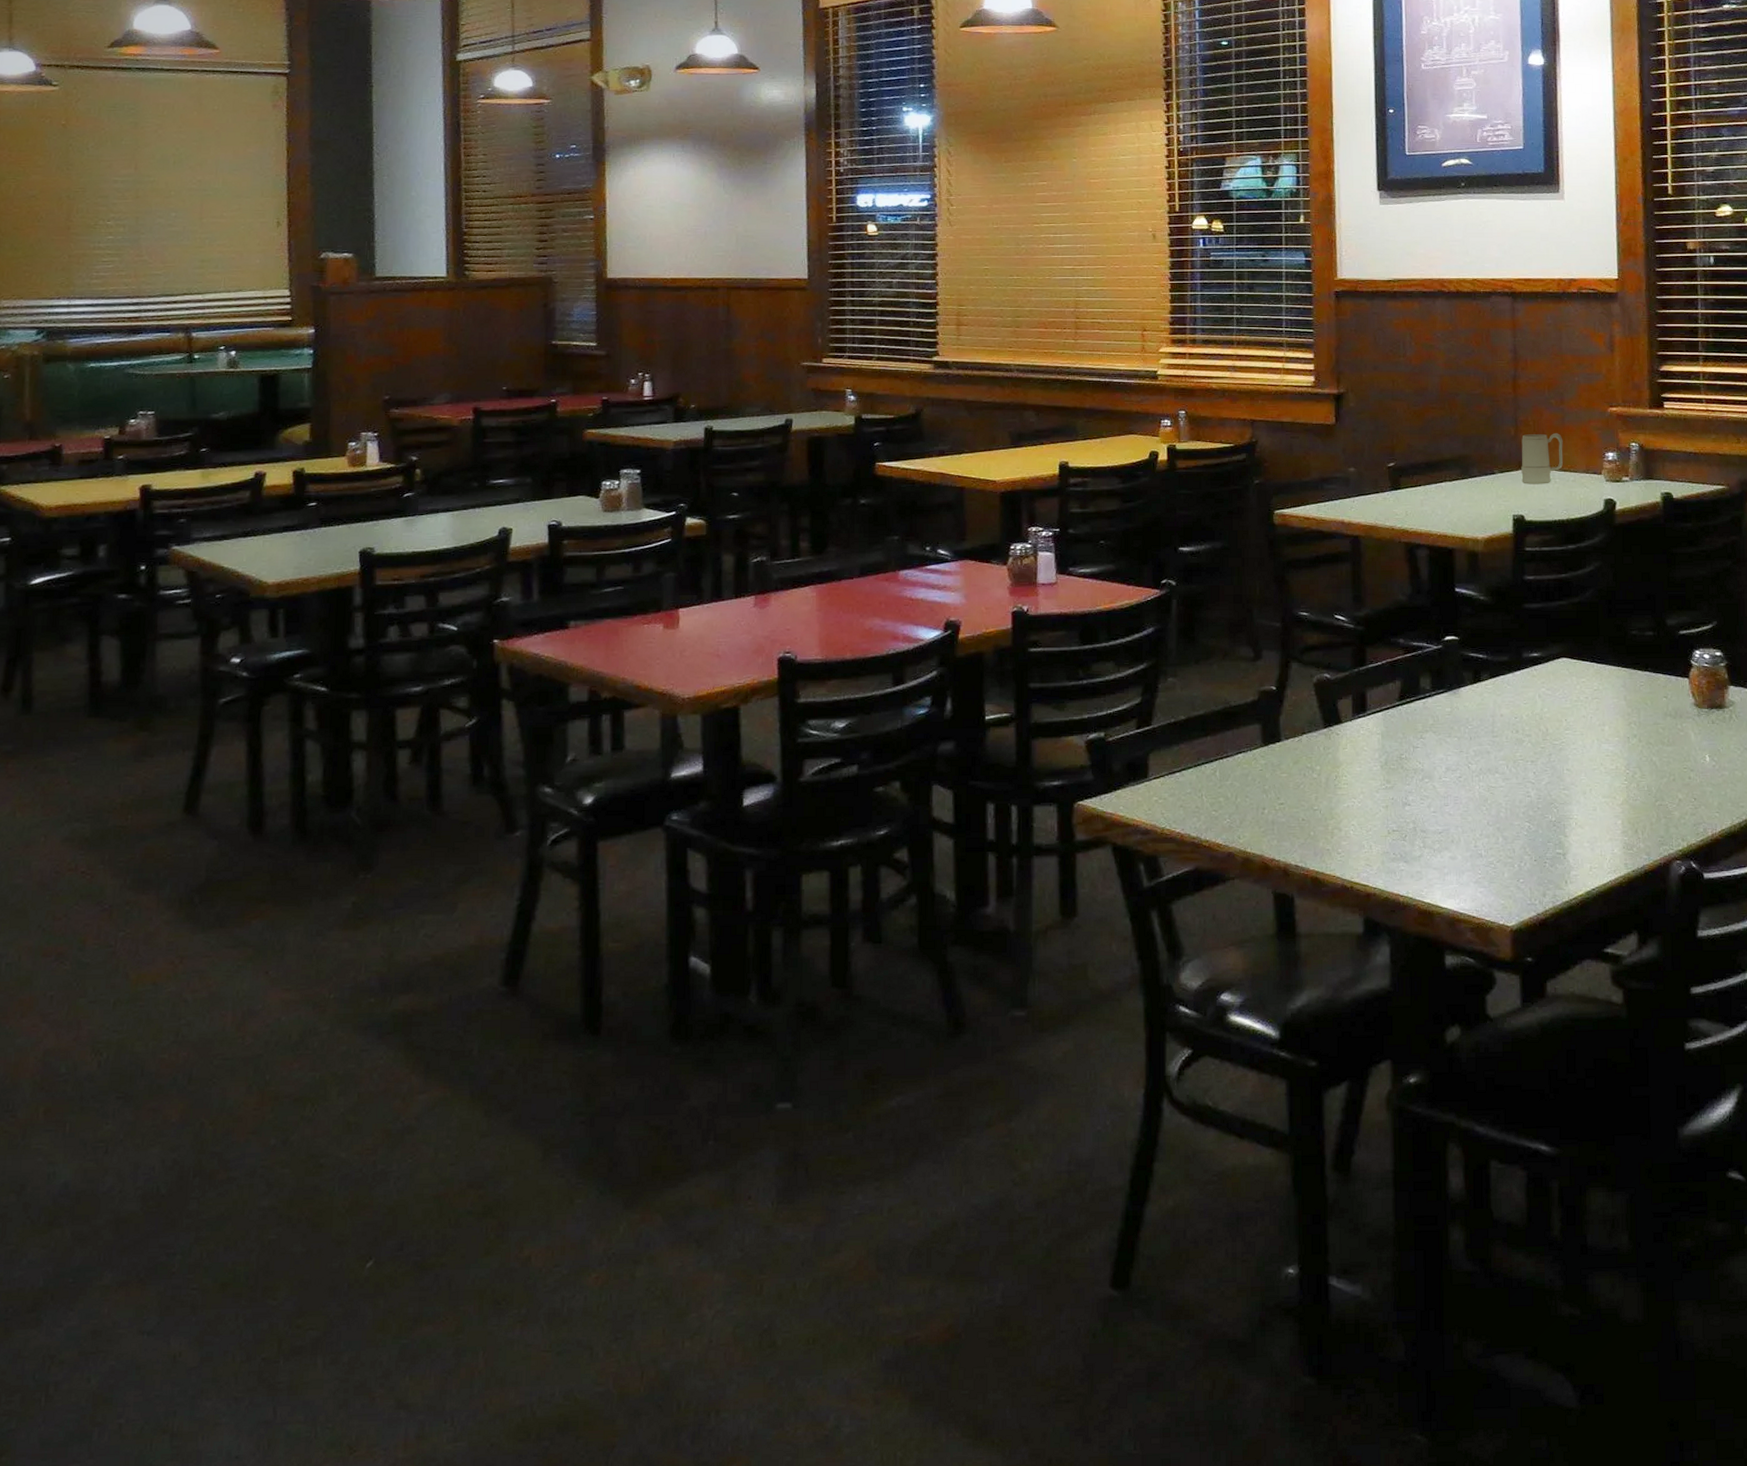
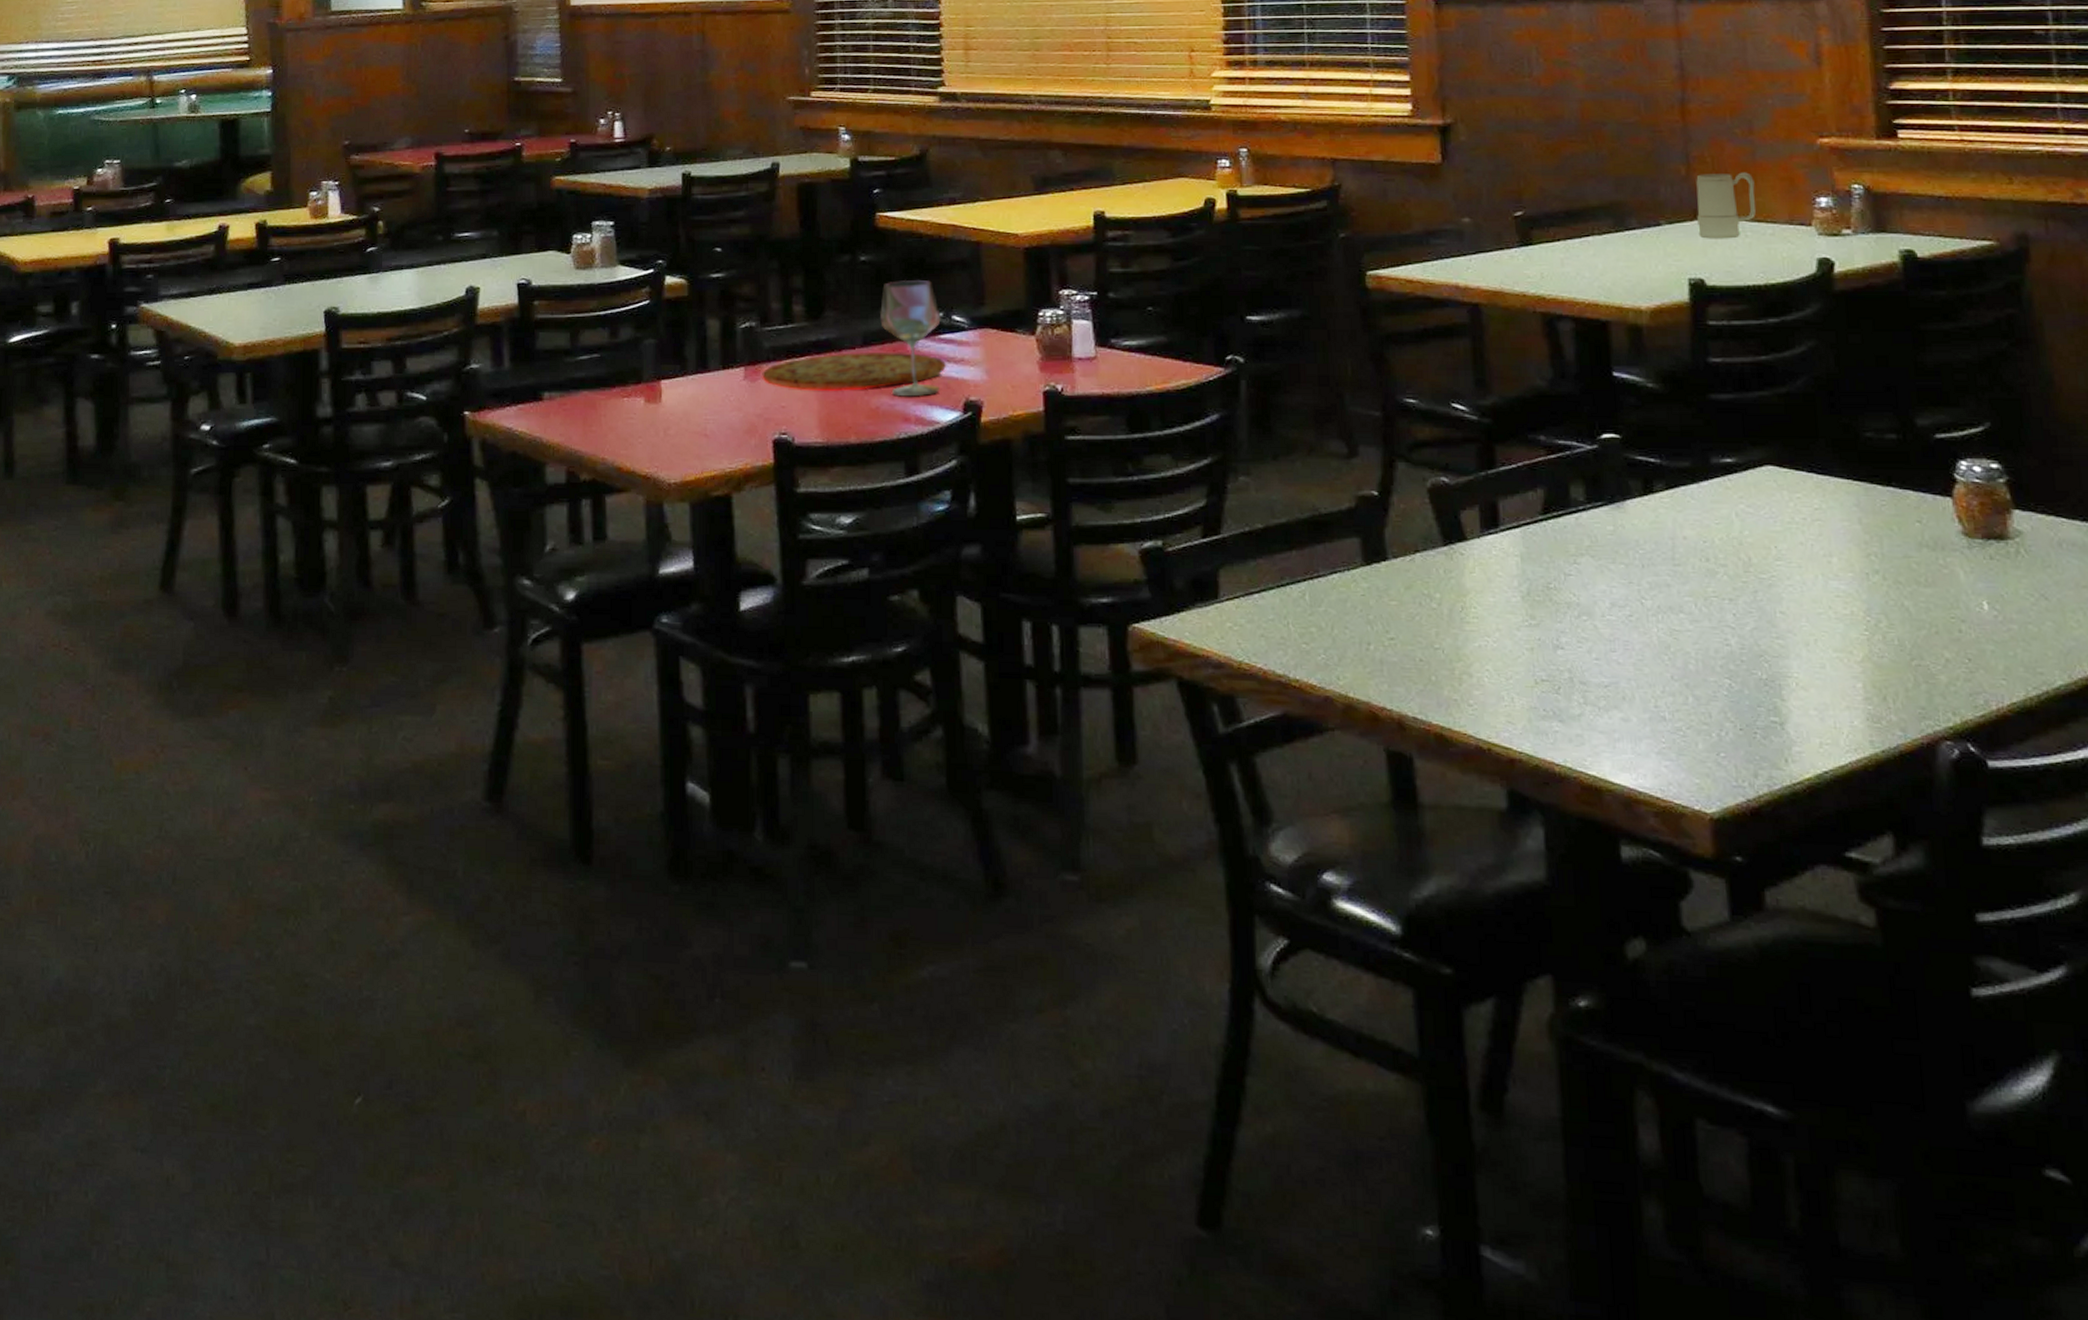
pizza: none [770,580,932,615] -> present [762,351,947,391]
wine glass: none [876,520,928,618] -> present [880,280,941,396]

